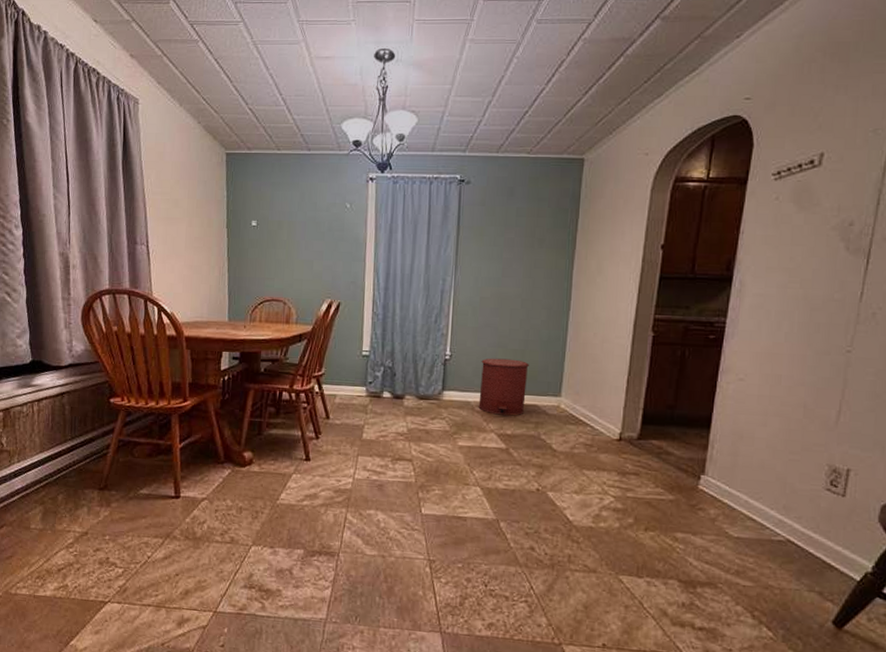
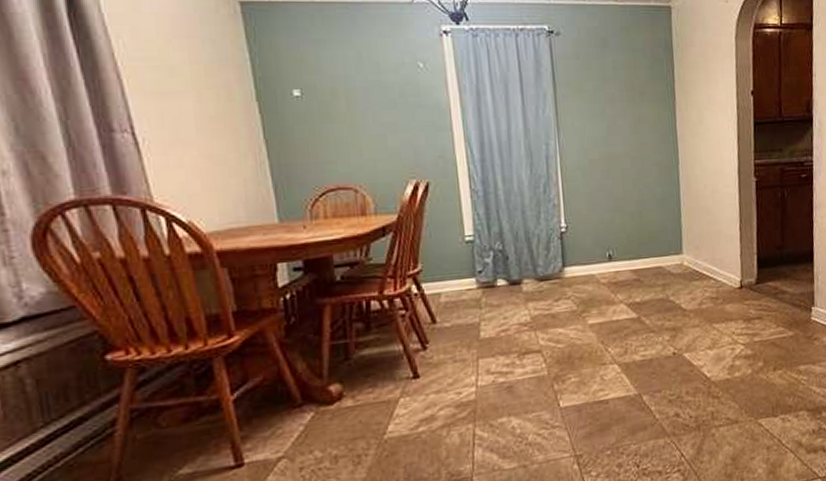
trash can: present [478,358,529,416] -> none [599,222,650,284]

